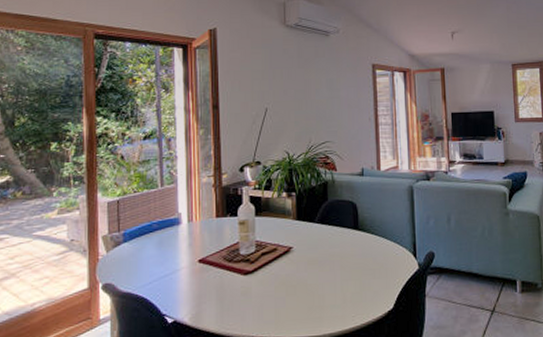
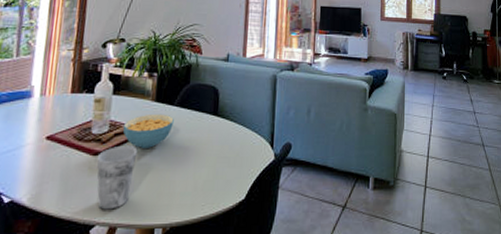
cup: none [248,263,285,325] -> present [97,145,138,210]
cereal bowl: none [268,231,317,267] -> present [122,113,174,150]

